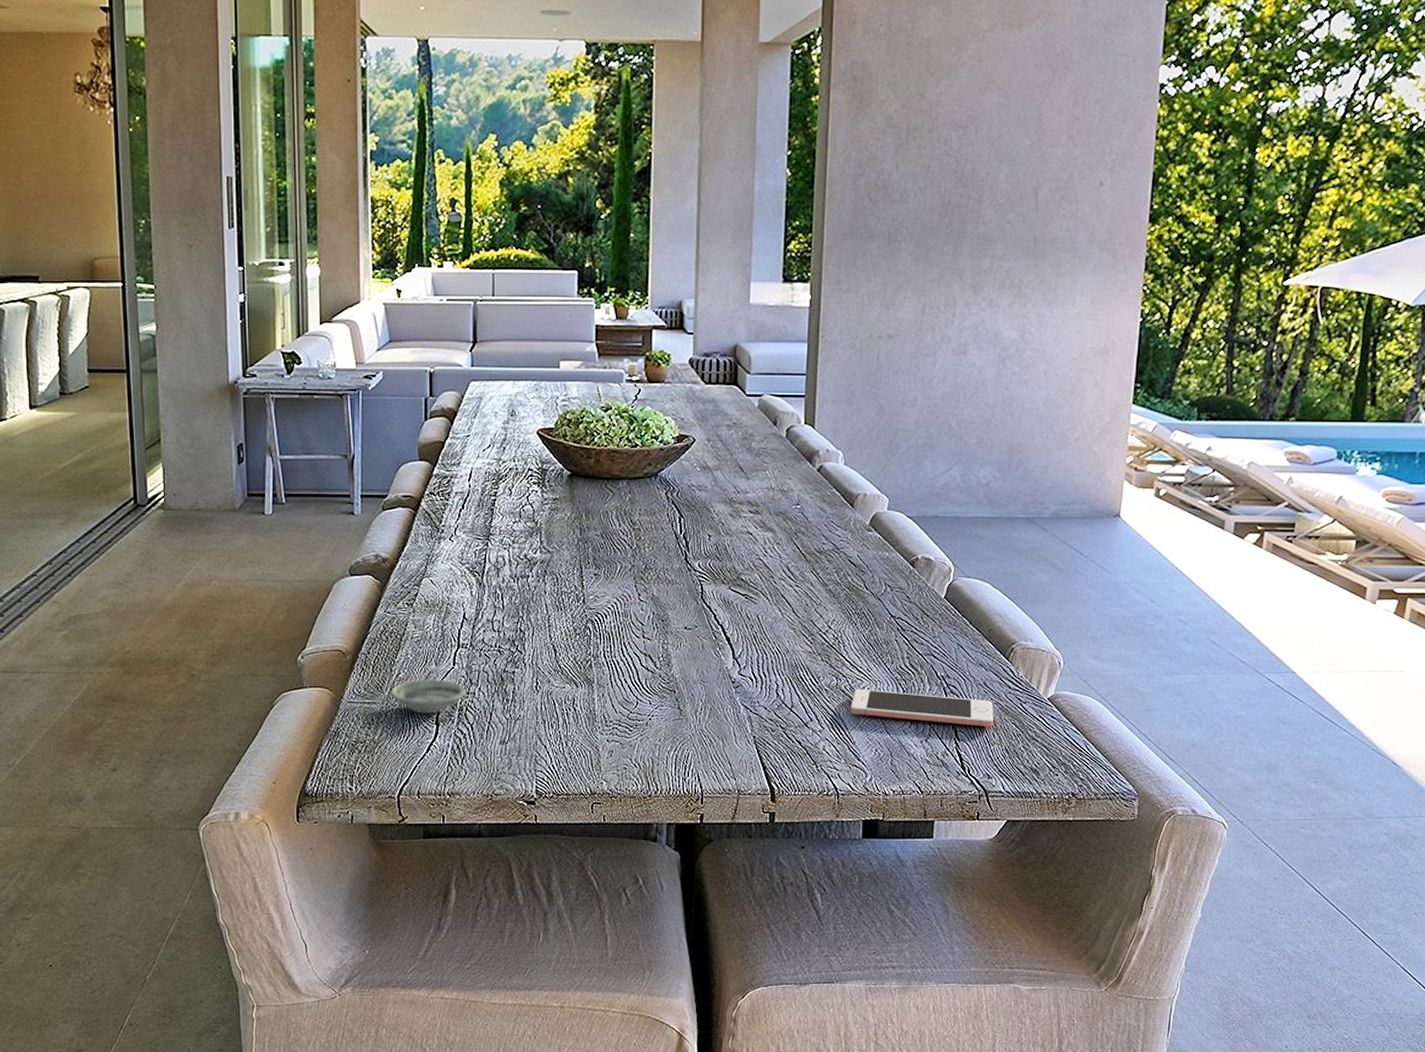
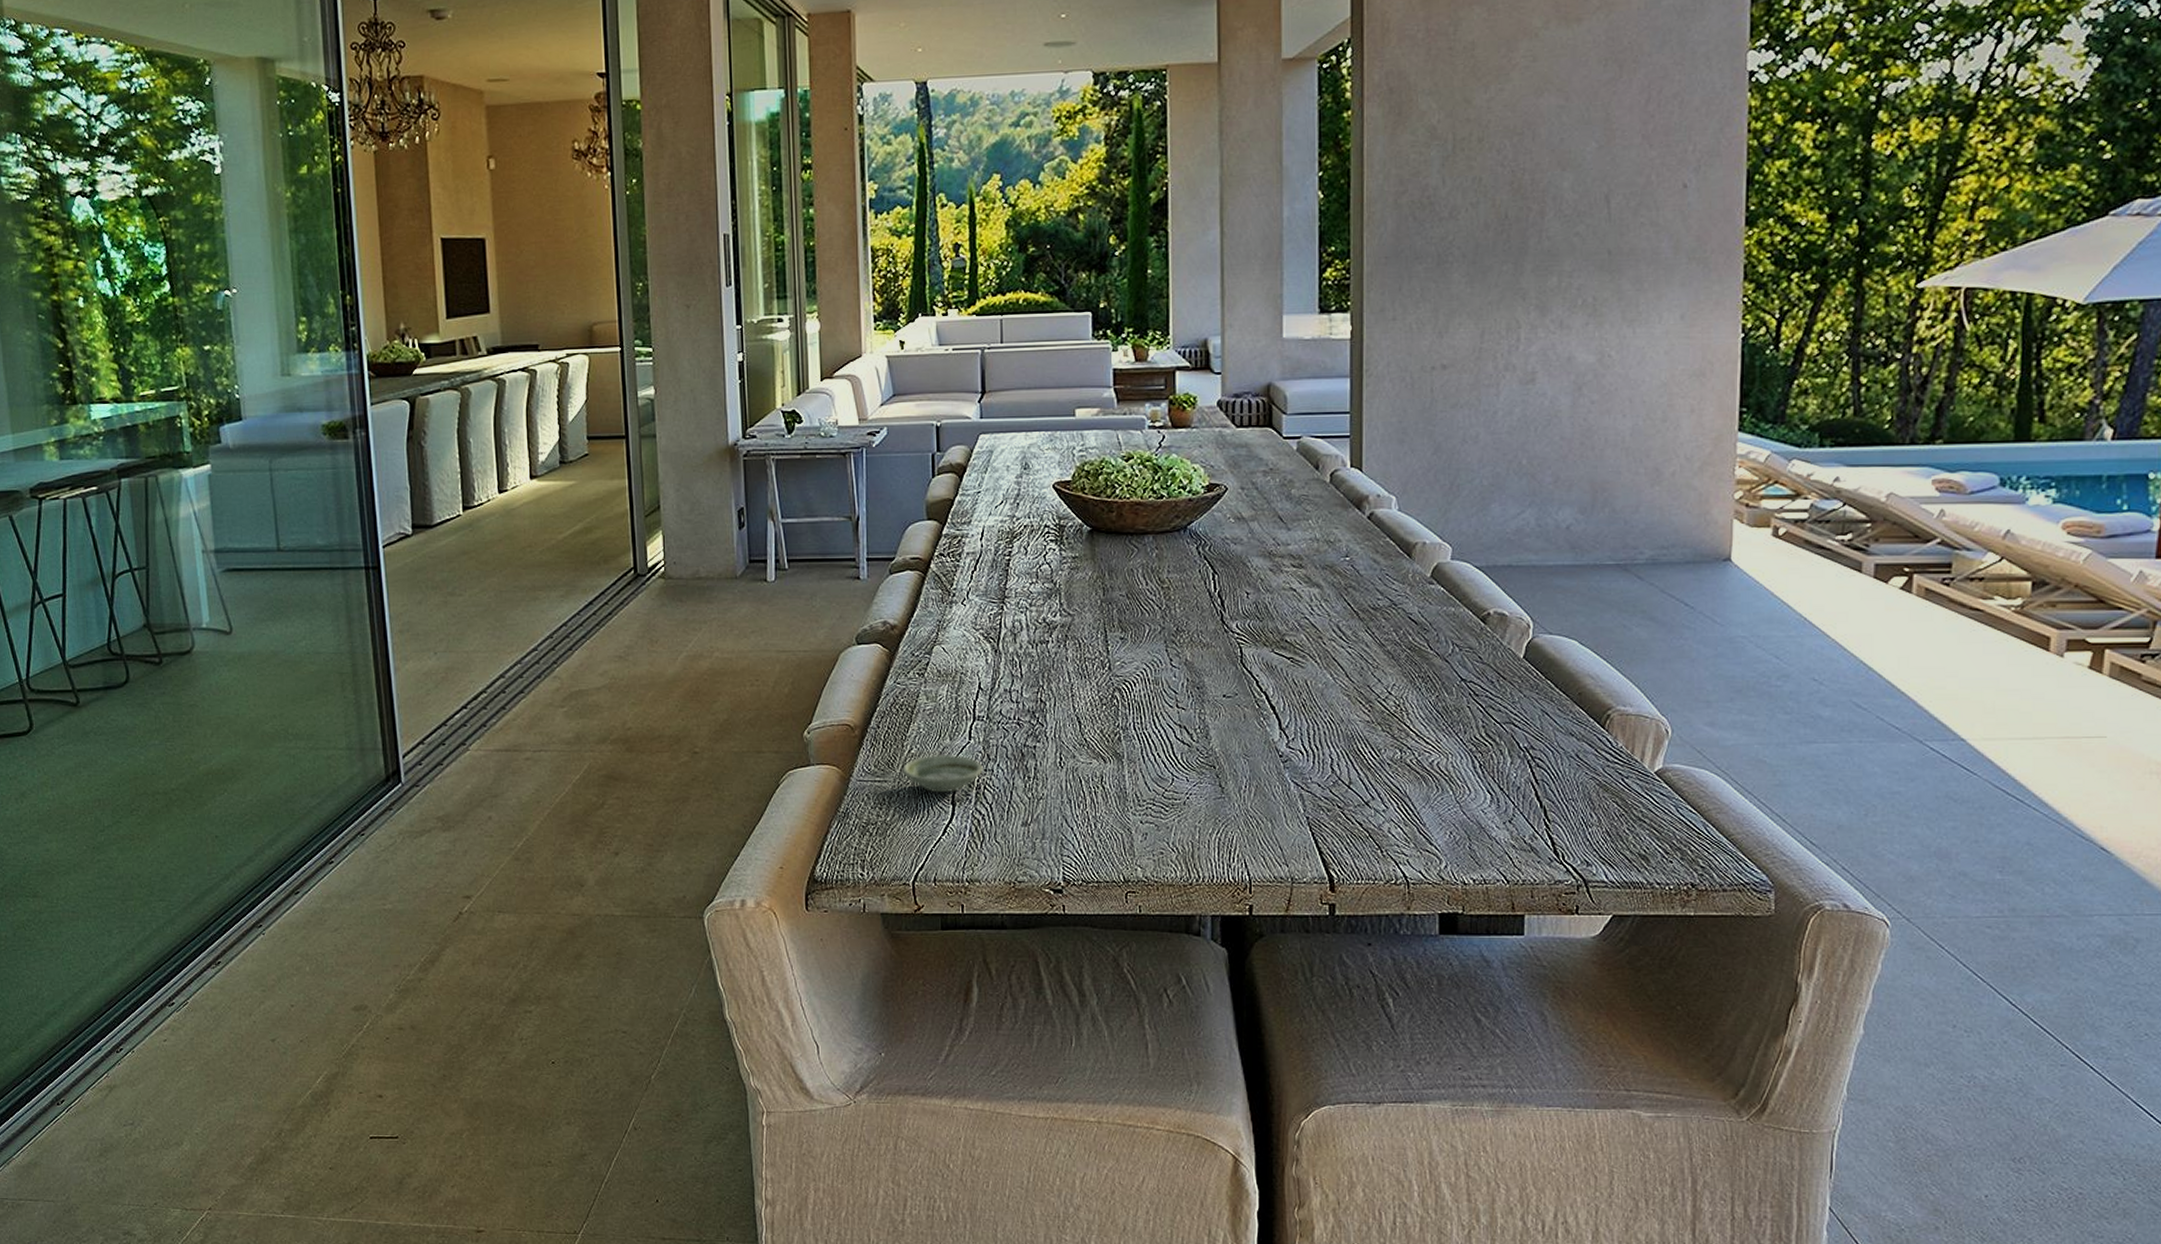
cell phone: present [850,688,994,728] -> none [1418,762,1590,807]

